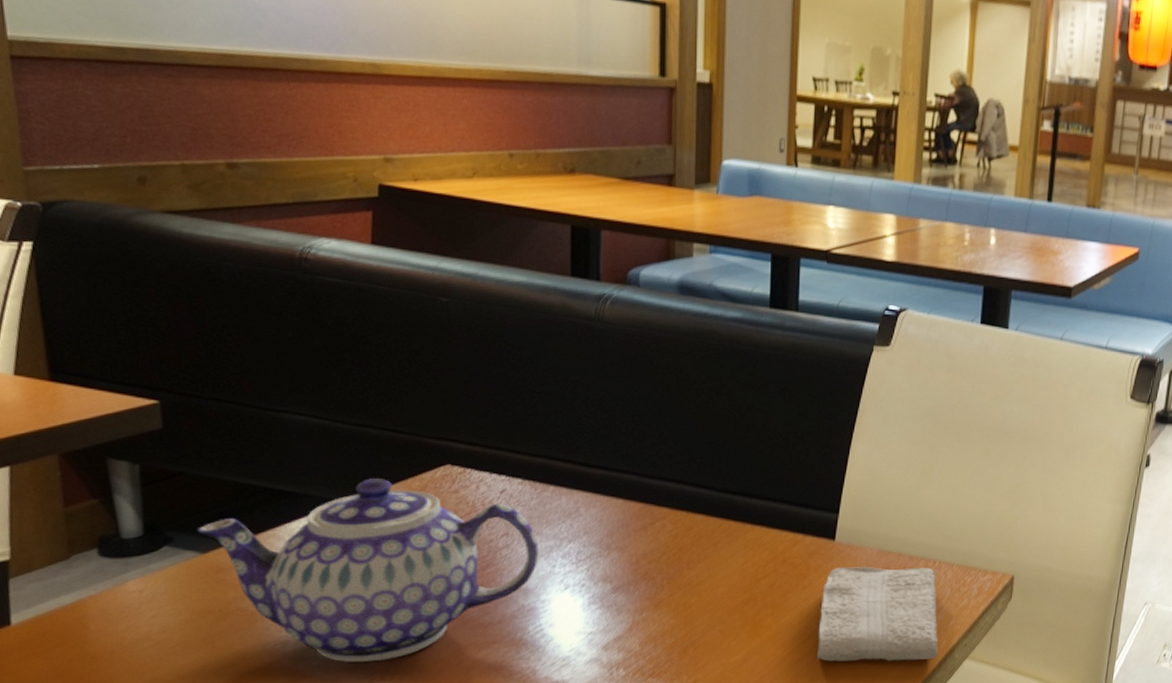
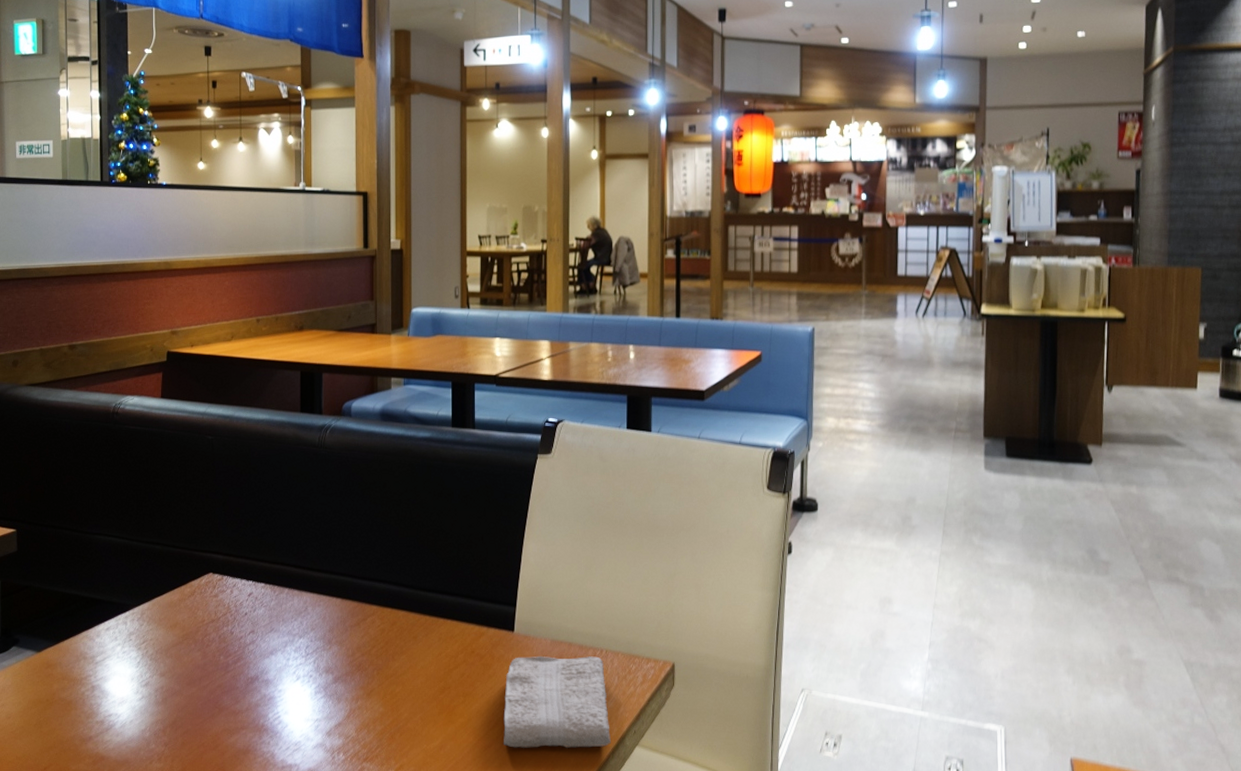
teapot: present [196,478,539,662] -> none [35,586,277,745]

